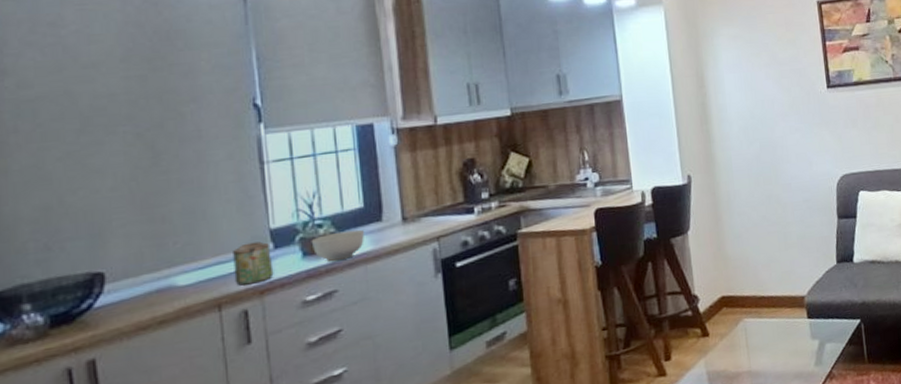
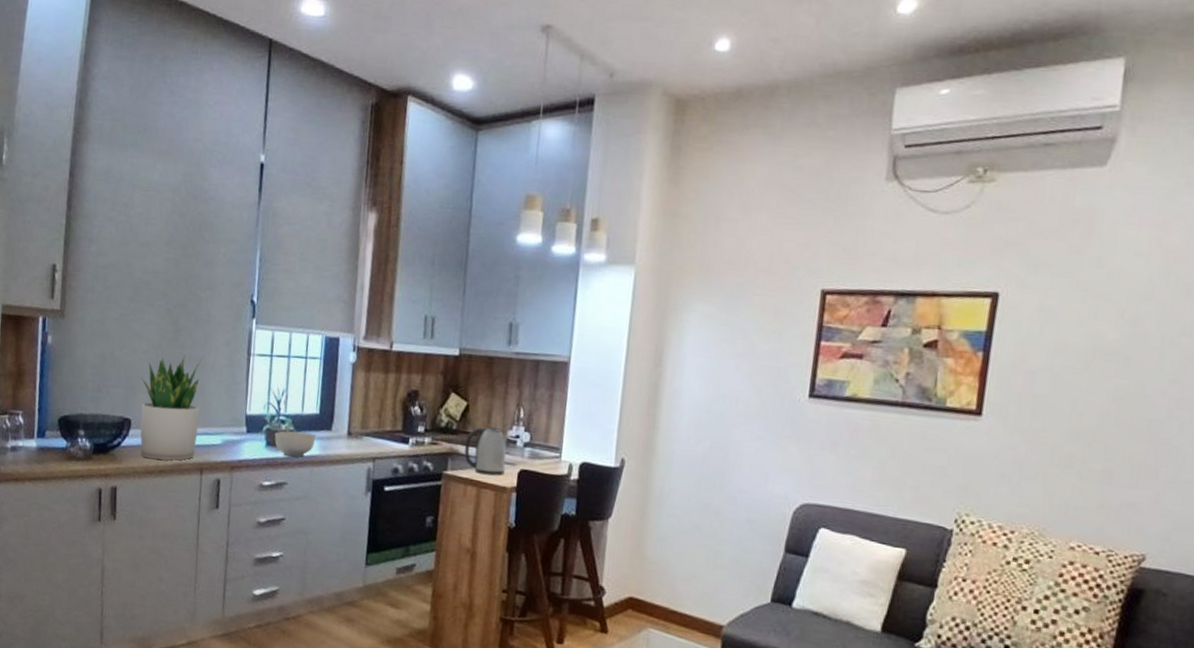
planter: none [110,178,207,314] -> present [140,355,203,461]
canister: present [233,241,274,286] -> none [215,422,244,459]
kettle: none [535,176,581,224] -> present [464,427,508,477]

